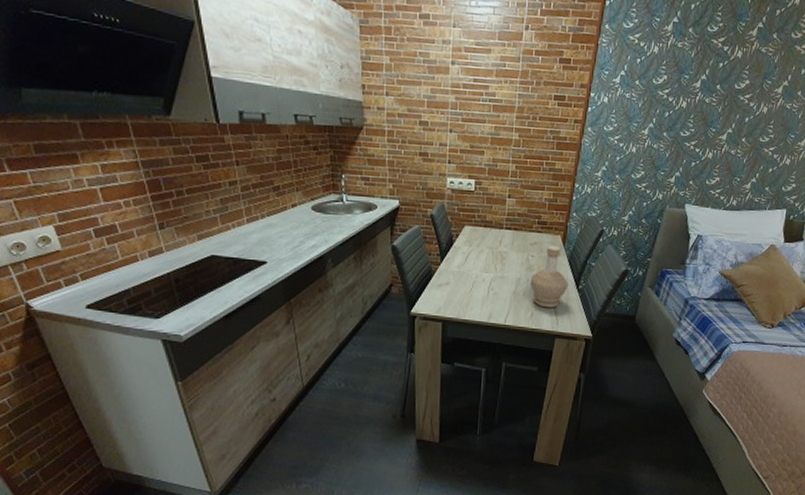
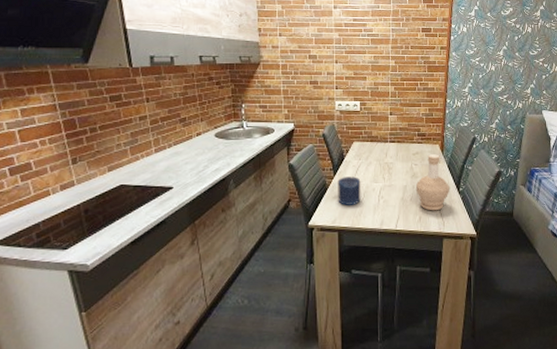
candle: none [443,264,470,295] -> present [337,176,361,205]

